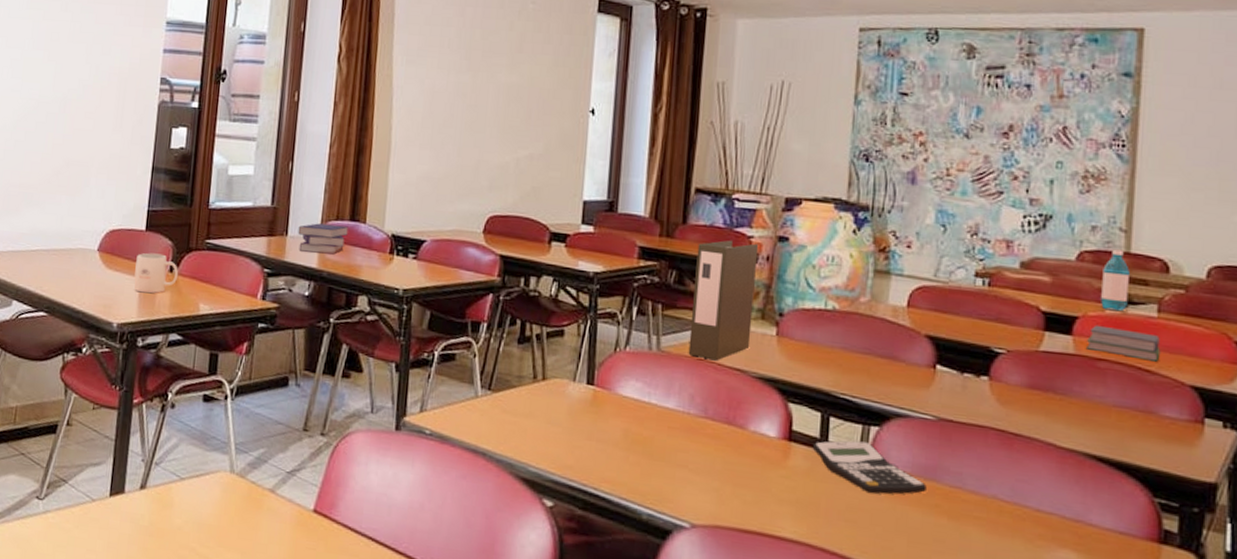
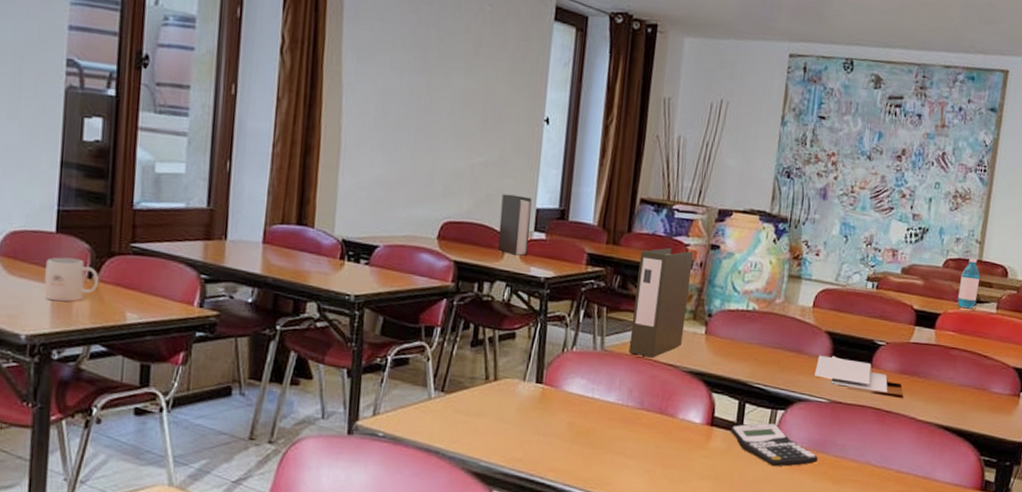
book: present [298,223,349,255] -> none [238,227,295,260]
binder: none [544,186,579,250] -> present [498,193,532,257]
papers: none [915,363,1037,420] -> present [814,355,904,399]
book: present [1085,324,1161,362] -> none [943,320,996,349]

